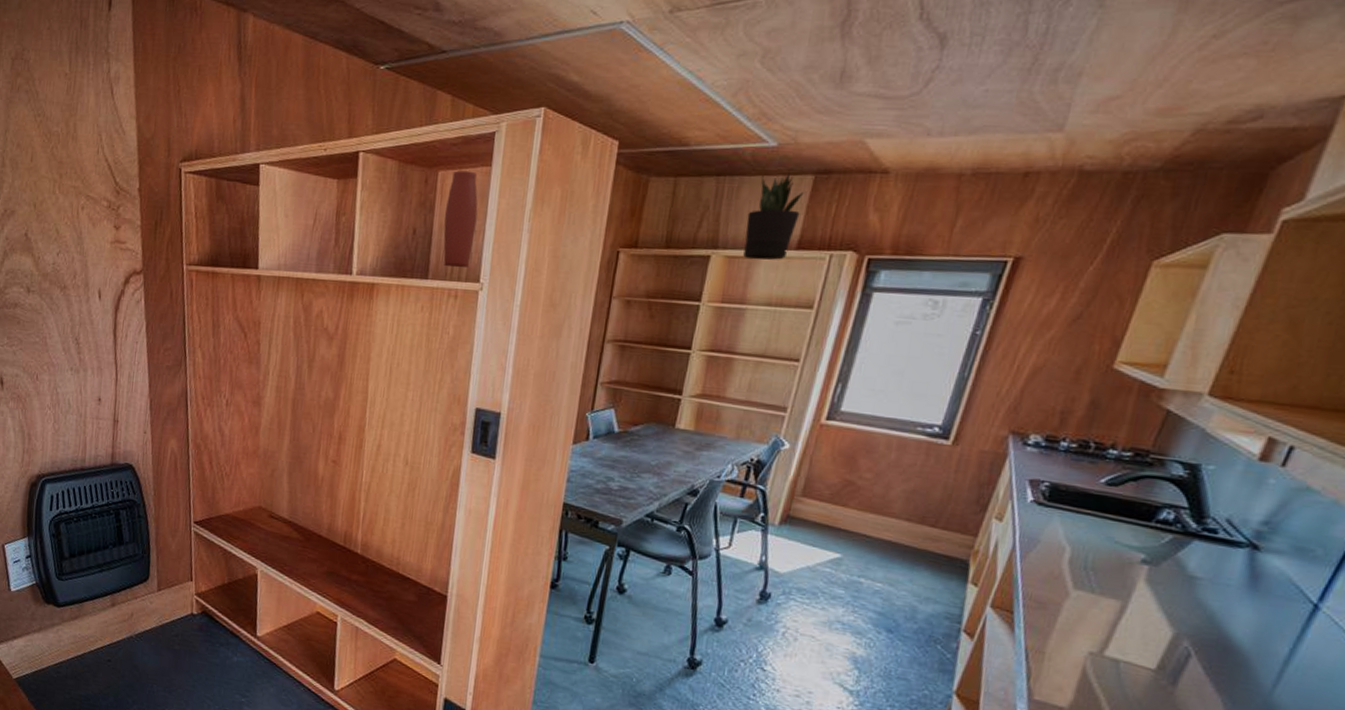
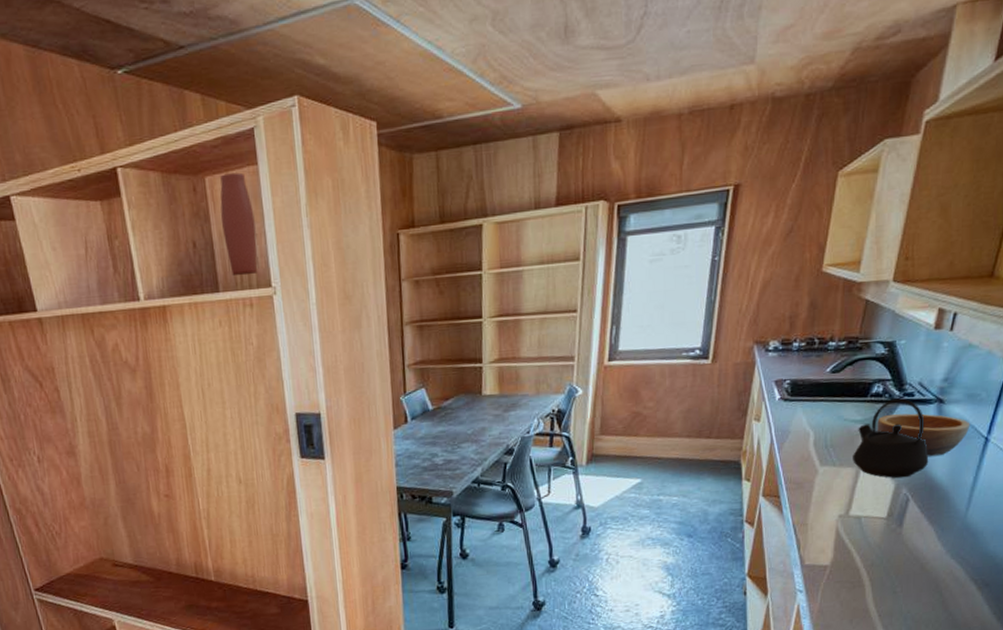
planter: present [743,172,805,261] -> none [508,132,553,223]
kettle: none [1119,531,1228,628] -> present [853,398,929,478]
bowl: none [1158,548,1295,612] -> present [877,413,970,456]

